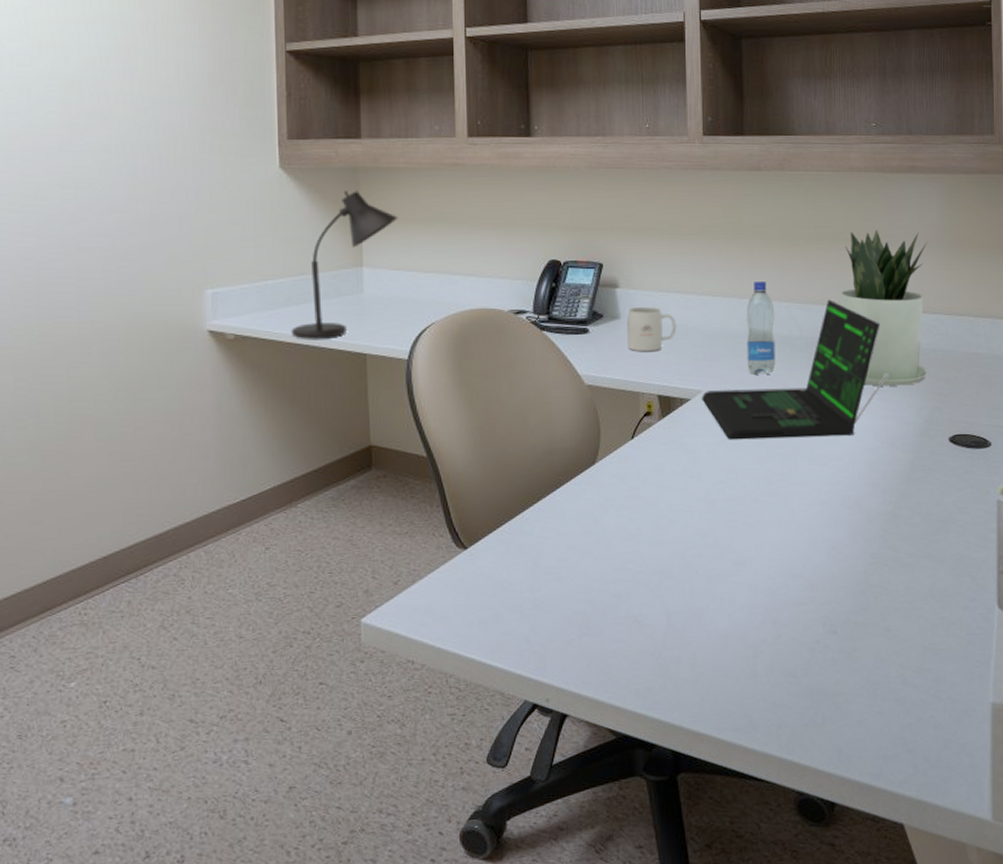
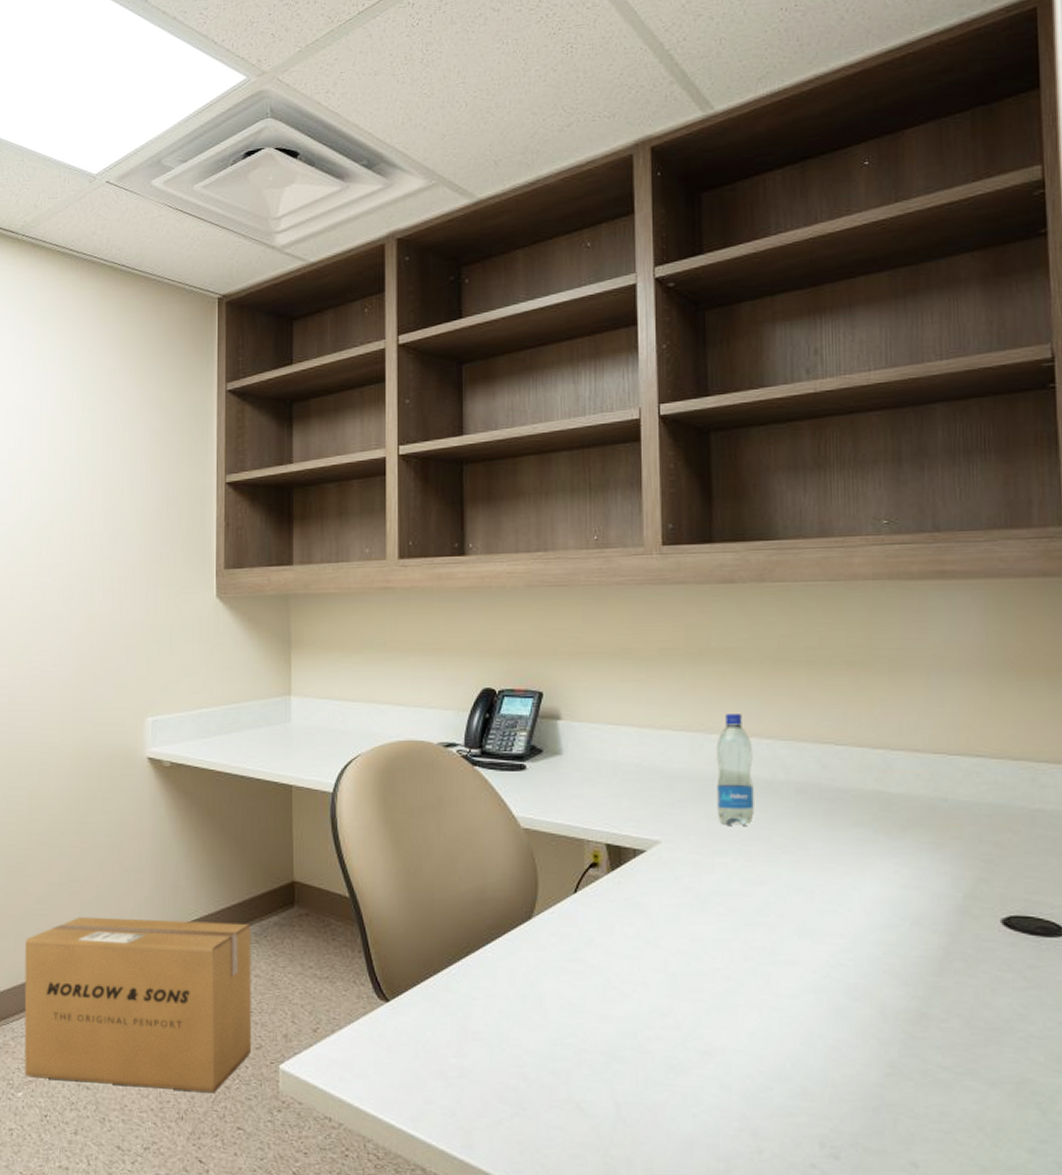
box: none [71,489,333,666] -> present [24,916,252,1093]
desk lamp: present [291,191,399,339] -> none [221,618,327,768]
mug: present [627,306,677,352] -> none [570,741,630,794]
laptop: present [702,299,888,439] -> none [660,736,910,905]
planter: present [839,230,929,386] -> none [839,650,969,848]

